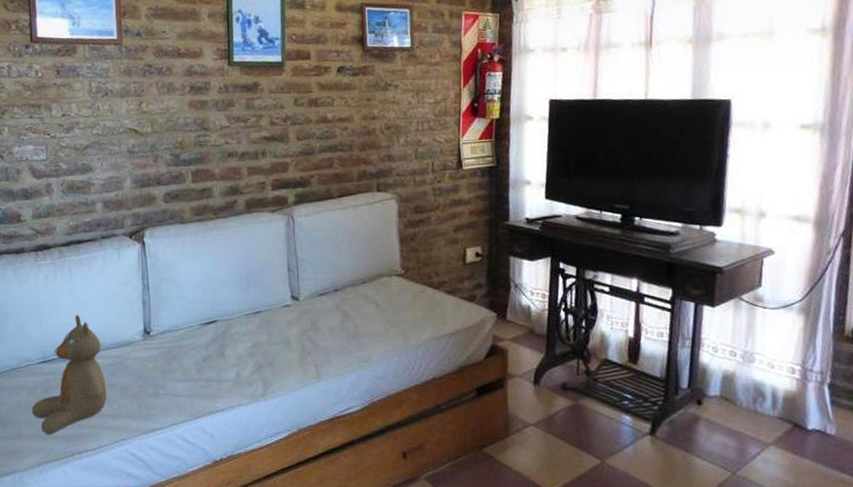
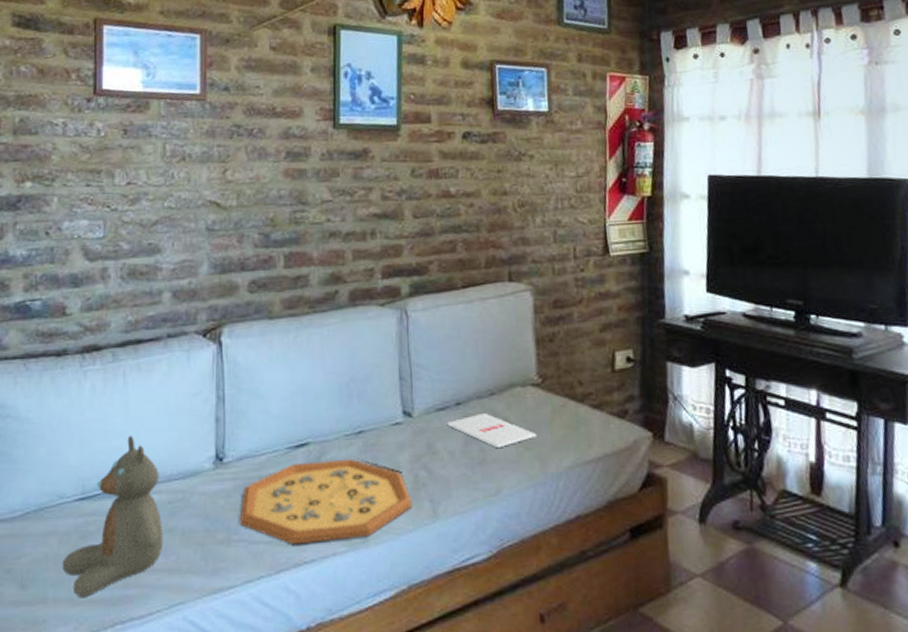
decorative tray: none [164,333,301,398] -> present [239,458,413,545]
magazine: none [327,297,401,326] -> present [447,412,537,449]

